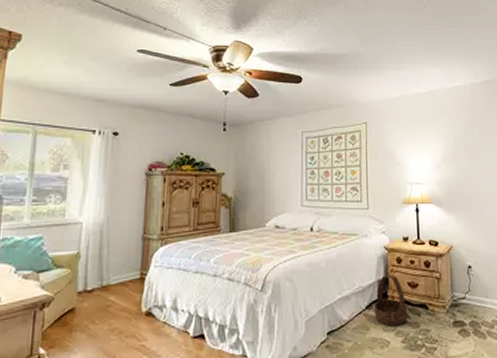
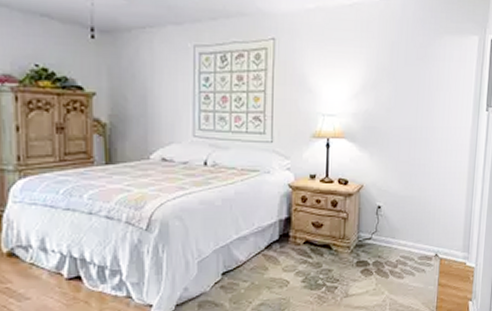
basket: present [374,274,408,326] -> none [273,214,310,266]

